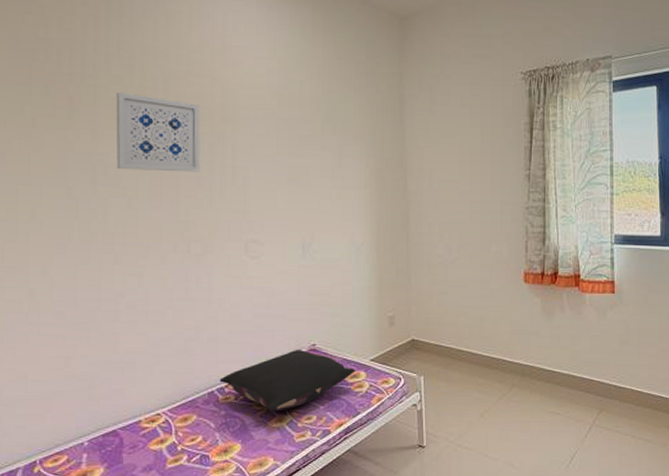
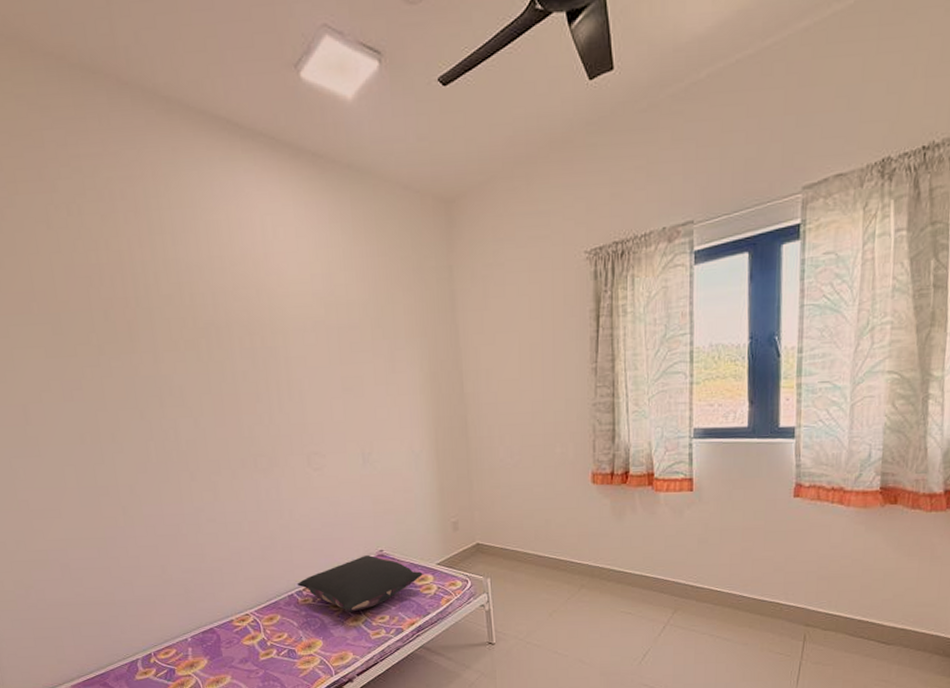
wall art: present [116,93,200,172] -> none [169,312,257,390]

